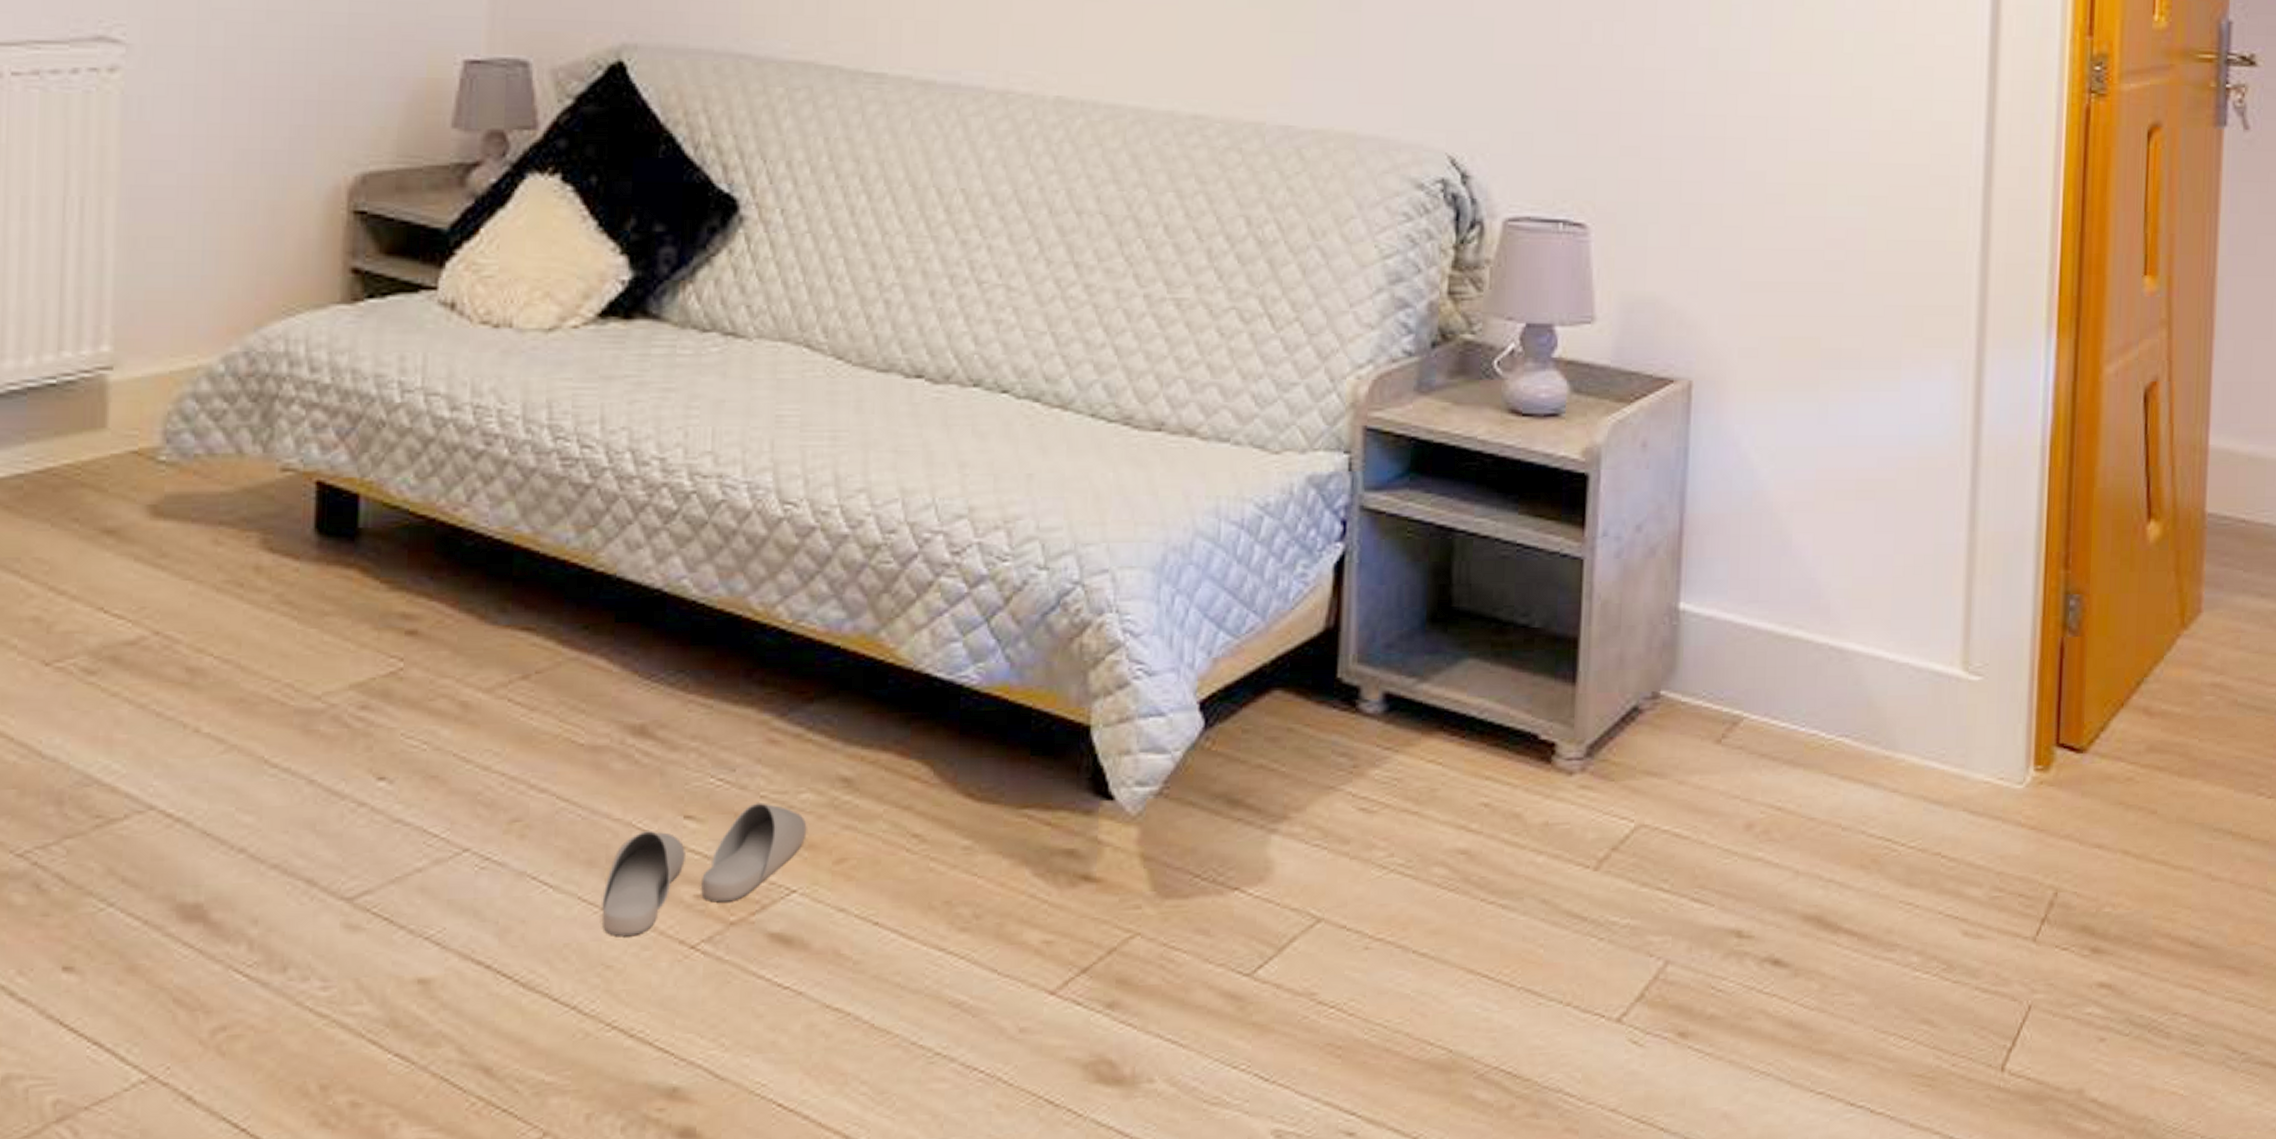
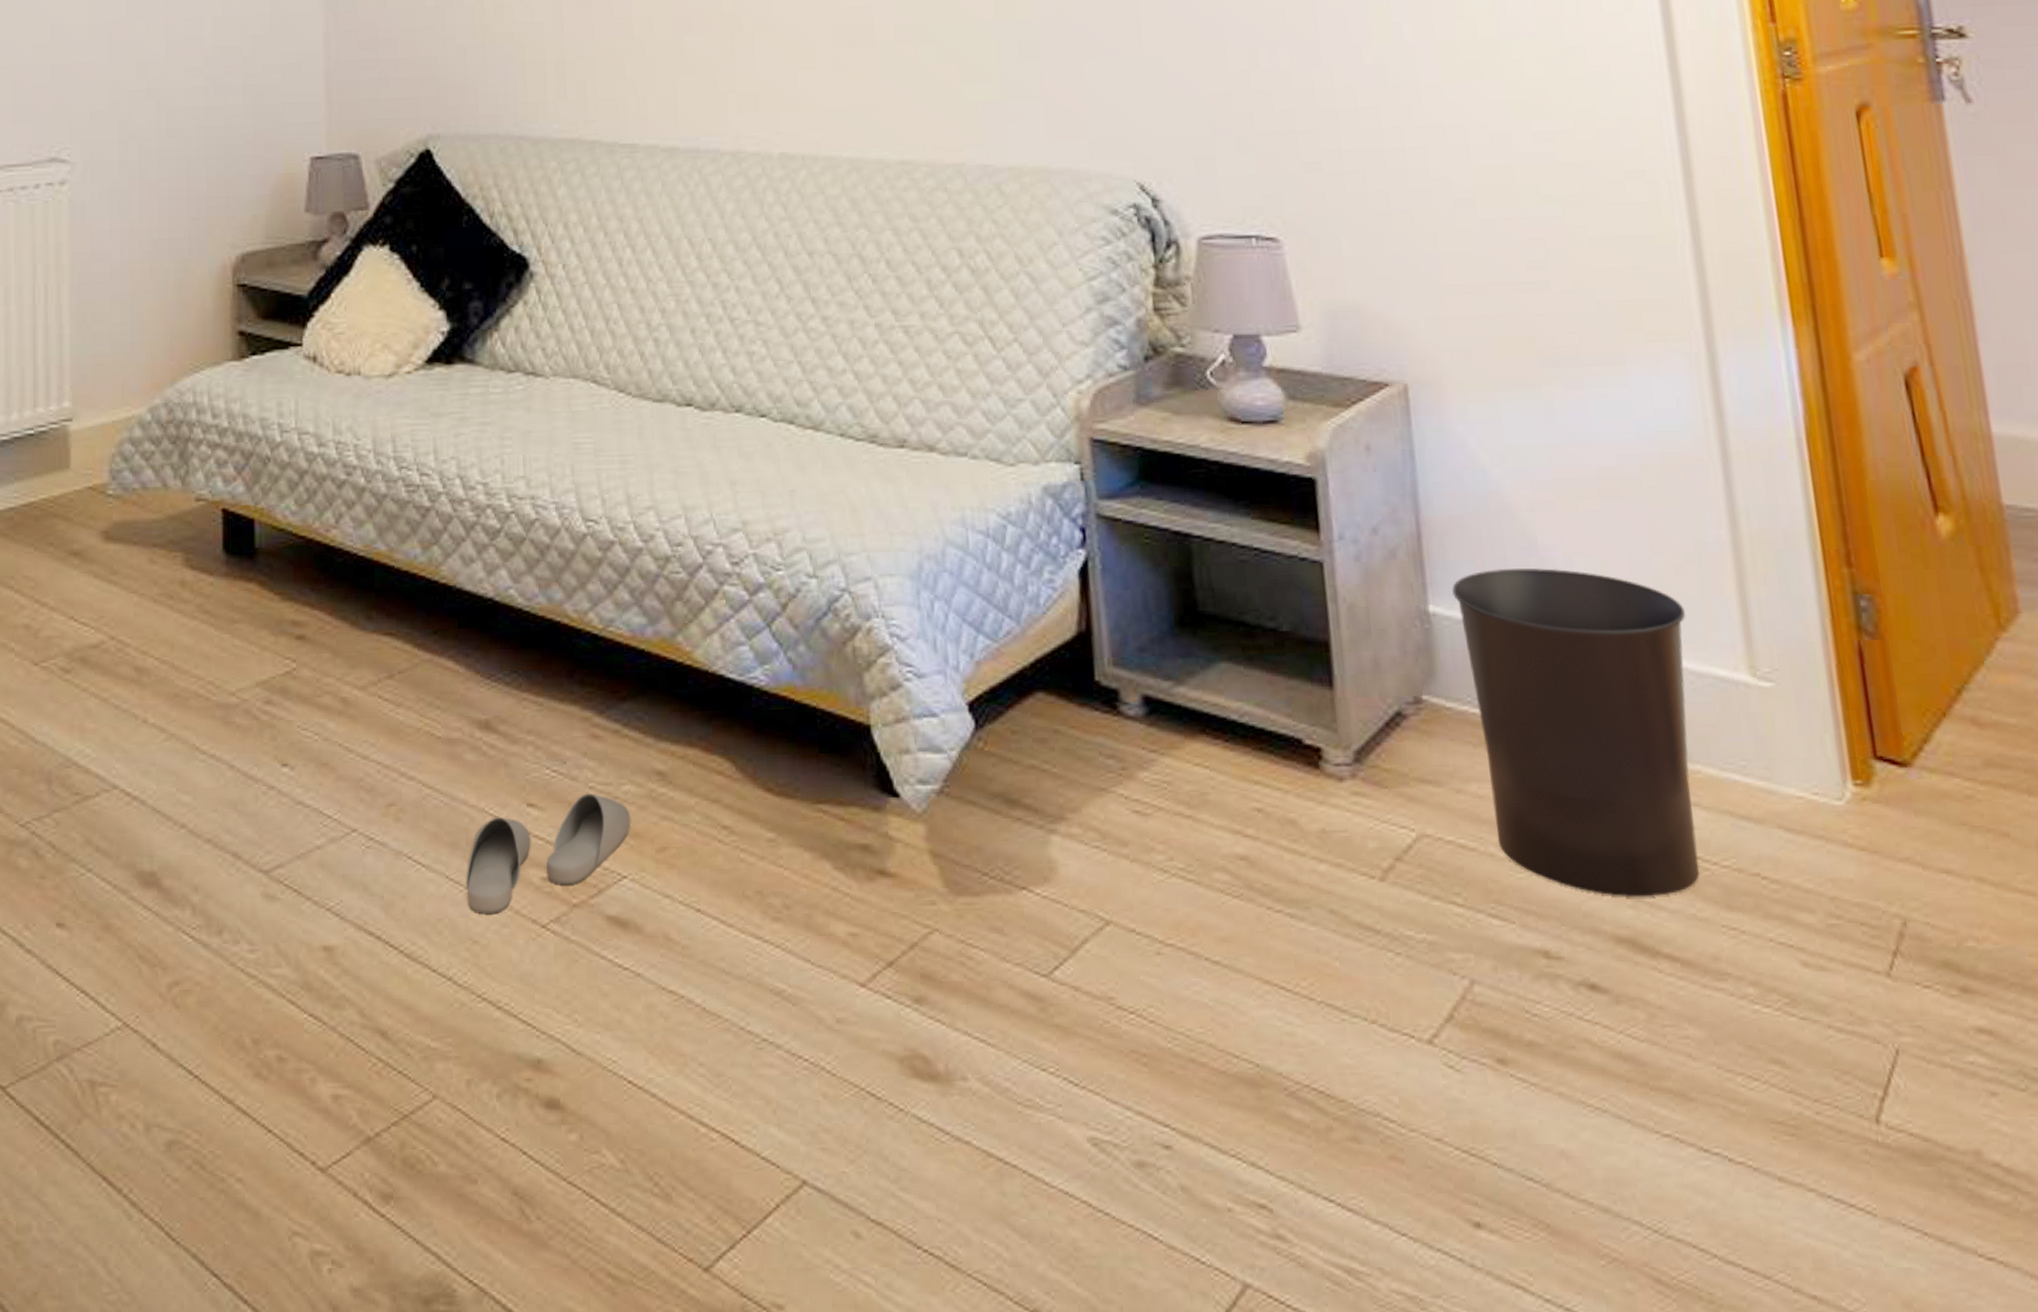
waste bin: none [1704,566,1915,878] -> present [1452,568,1700,896]

